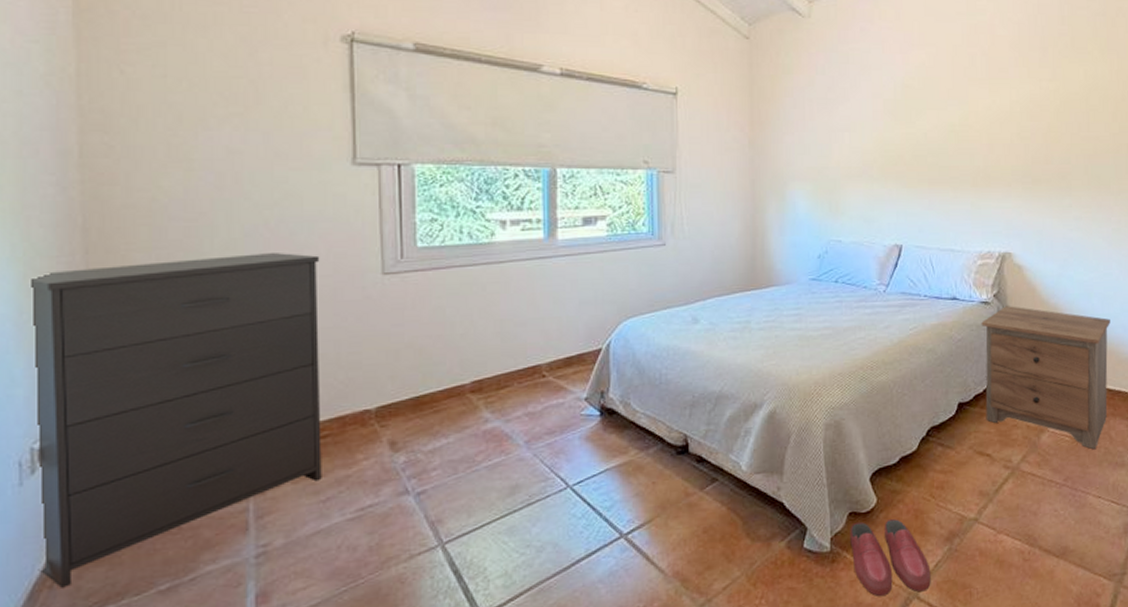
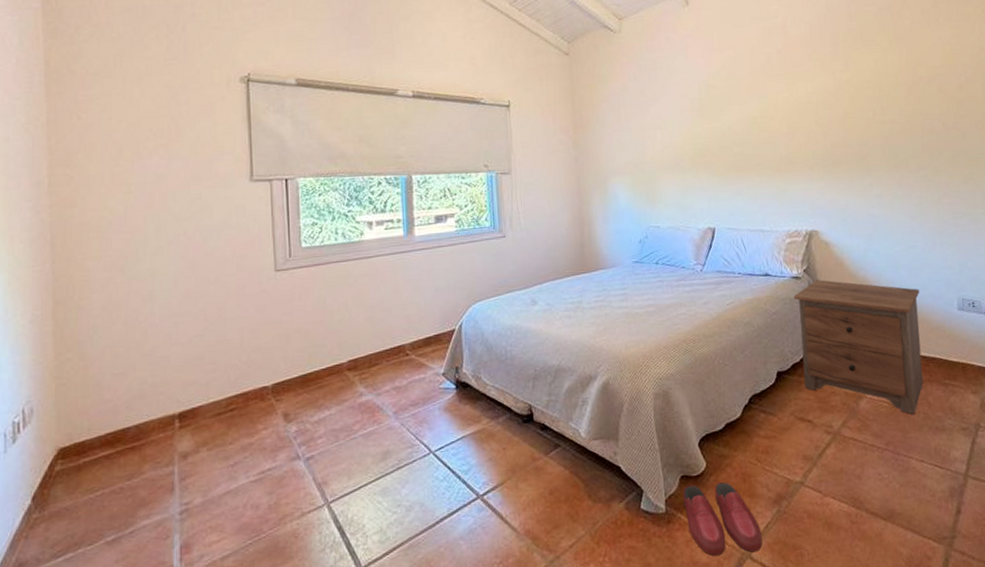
dresser: present [31,253,322,588] -> none [14,256,231,538]

